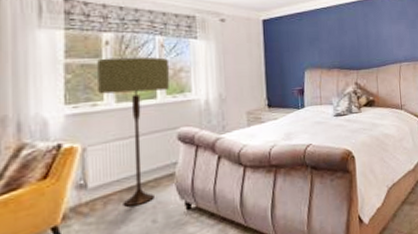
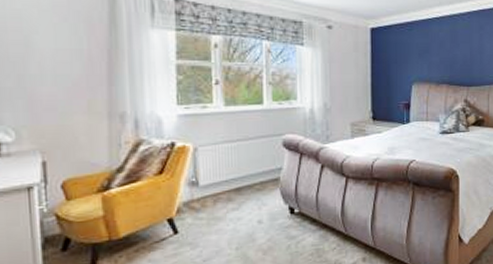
floor lamp: present [97,57,170,207] -> none [207,61,276,206]

